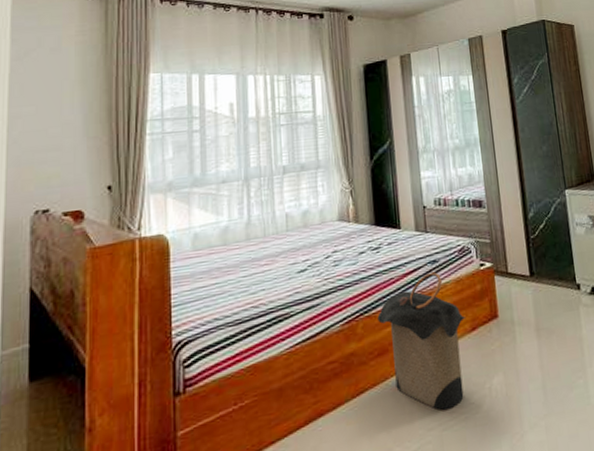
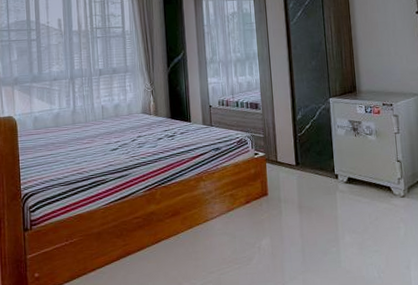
laundry hamper: present [377,272,466,410] -> none [172,157,242,260]

